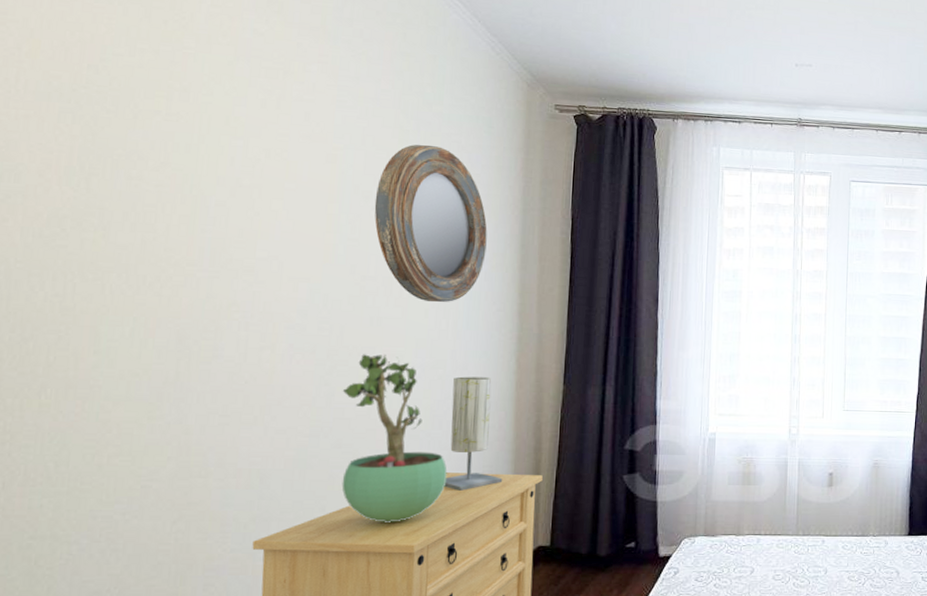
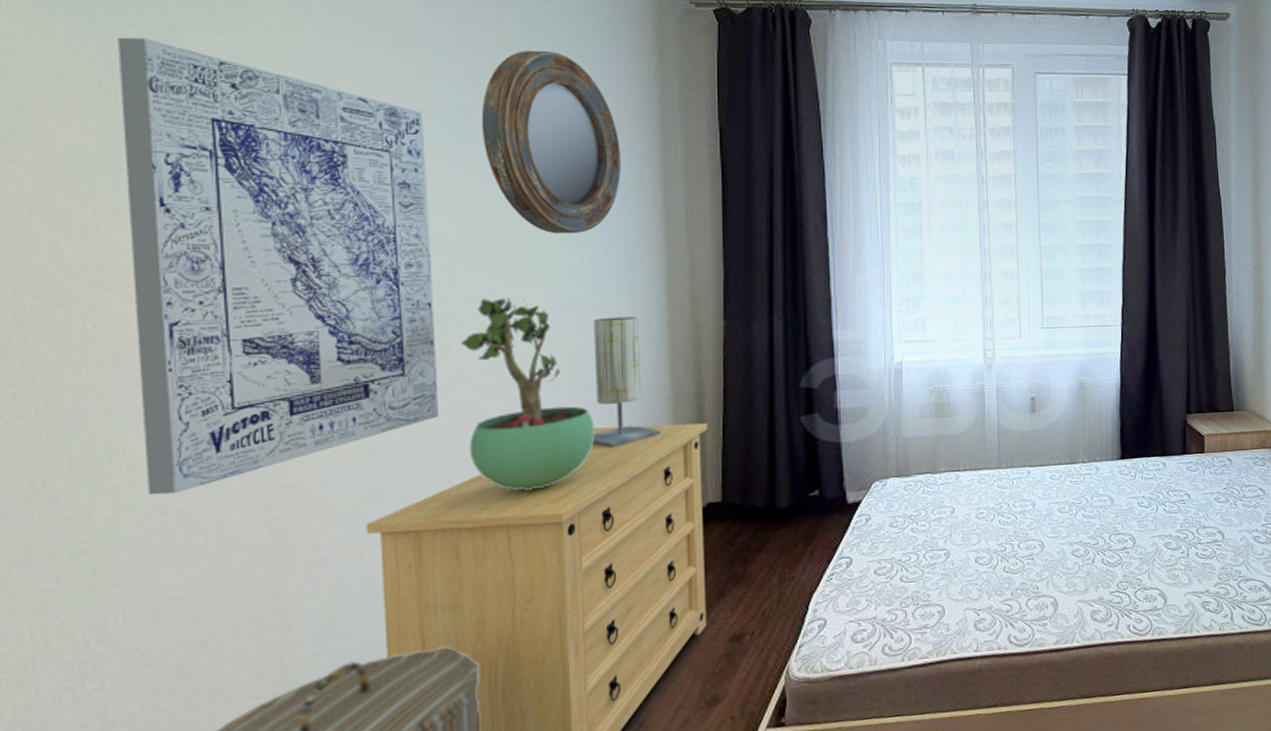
wall art: none [83,121,330,503] -> present [118,37,440,496]

